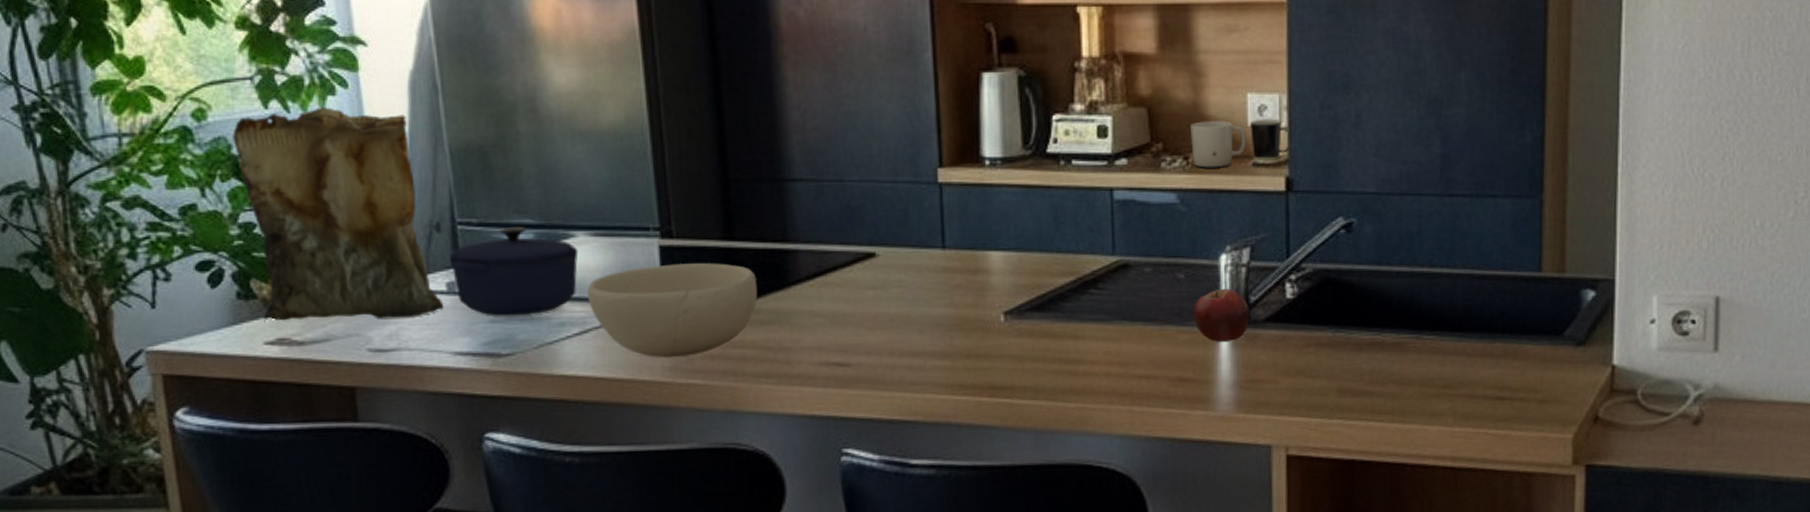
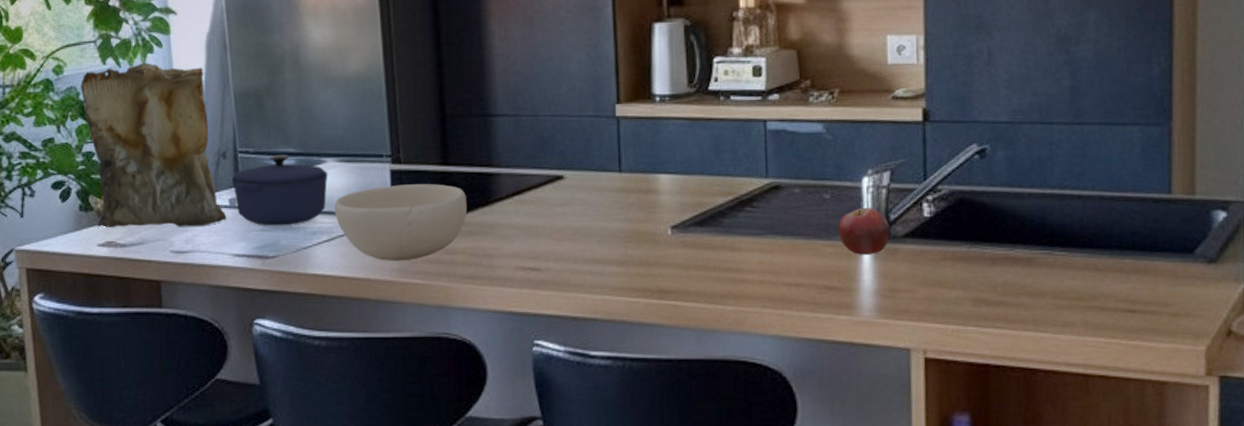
mug: present [1190,121,1247,168] -> none [835,60,887,102]
mug: present [1250,119,1292,162] -> none [890,57,928,95]

